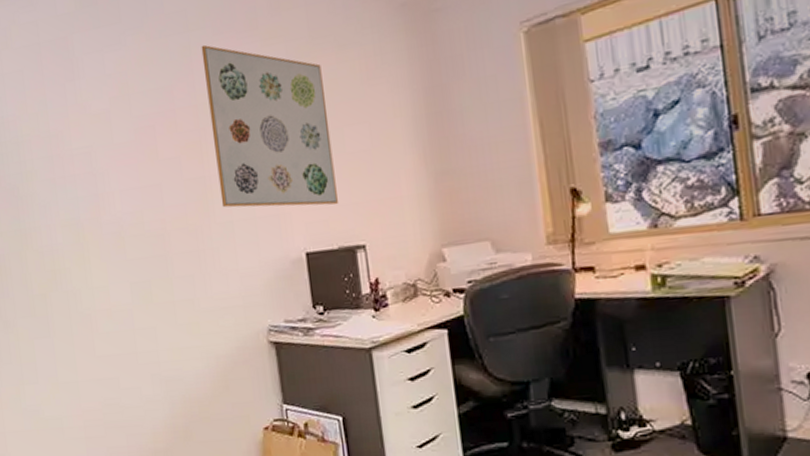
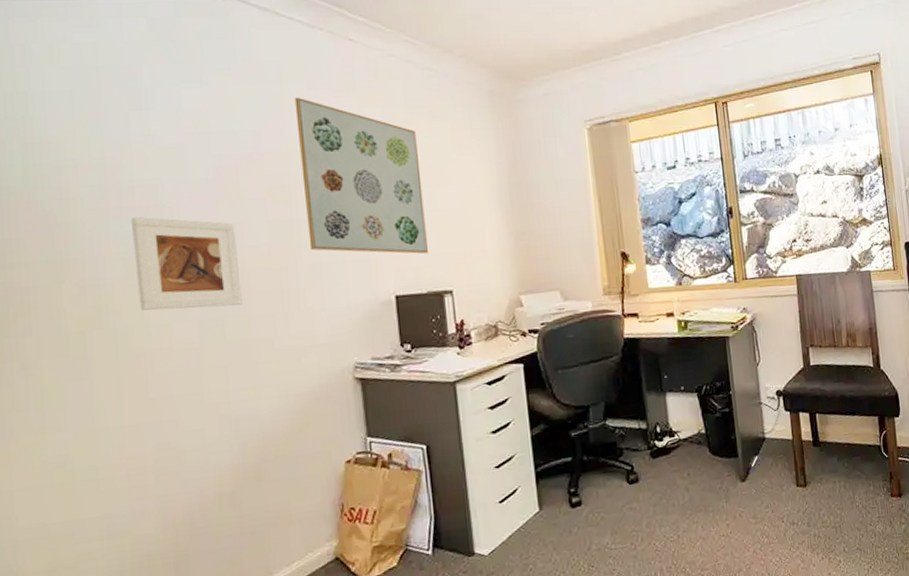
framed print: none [73,184,165,274] -> present [131,216,243,311]

